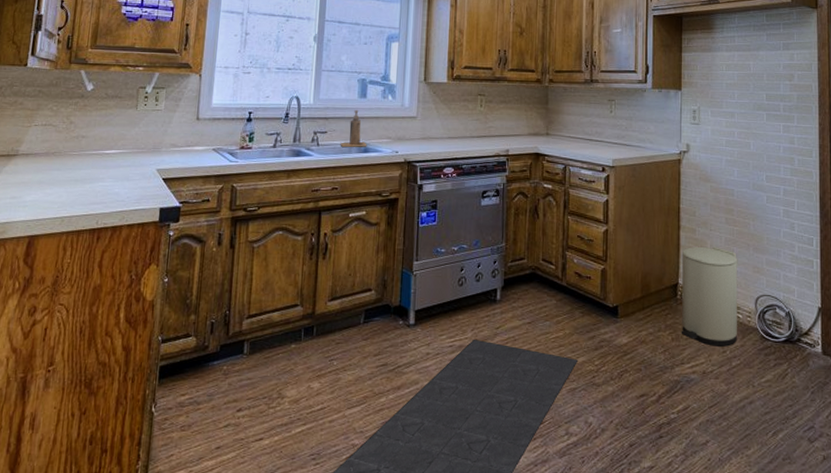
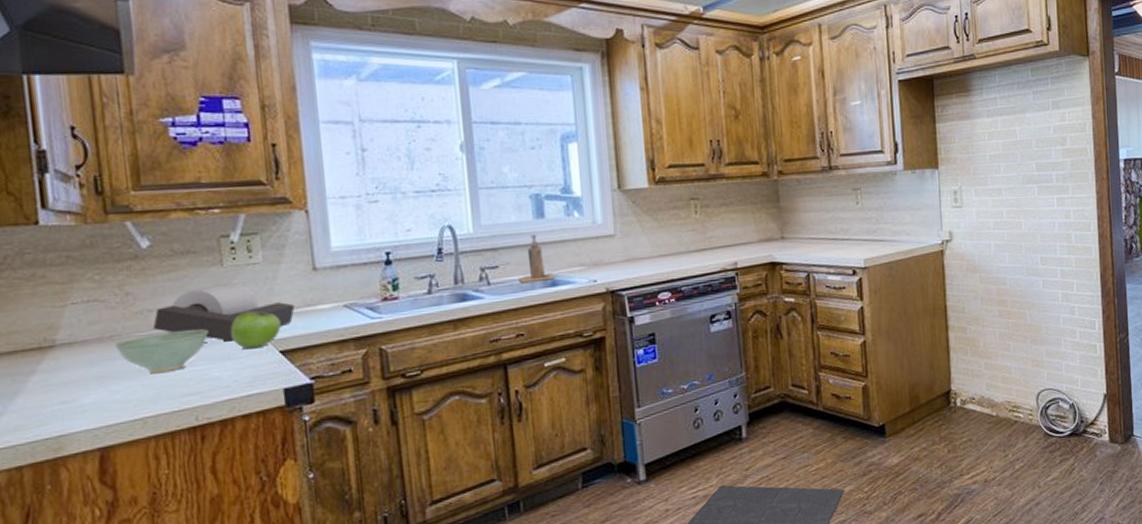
bowl: none [55,154,118,185] -> present [115,329,208,374]
paper towel holder: none [82,122,180,167] -> present [152,282,295,342]
fruit: none [132,145,168,174] -> present [230,310,281,349]
pedal bin: present [681,247,737,347] -> none [953,344,1019,452]

